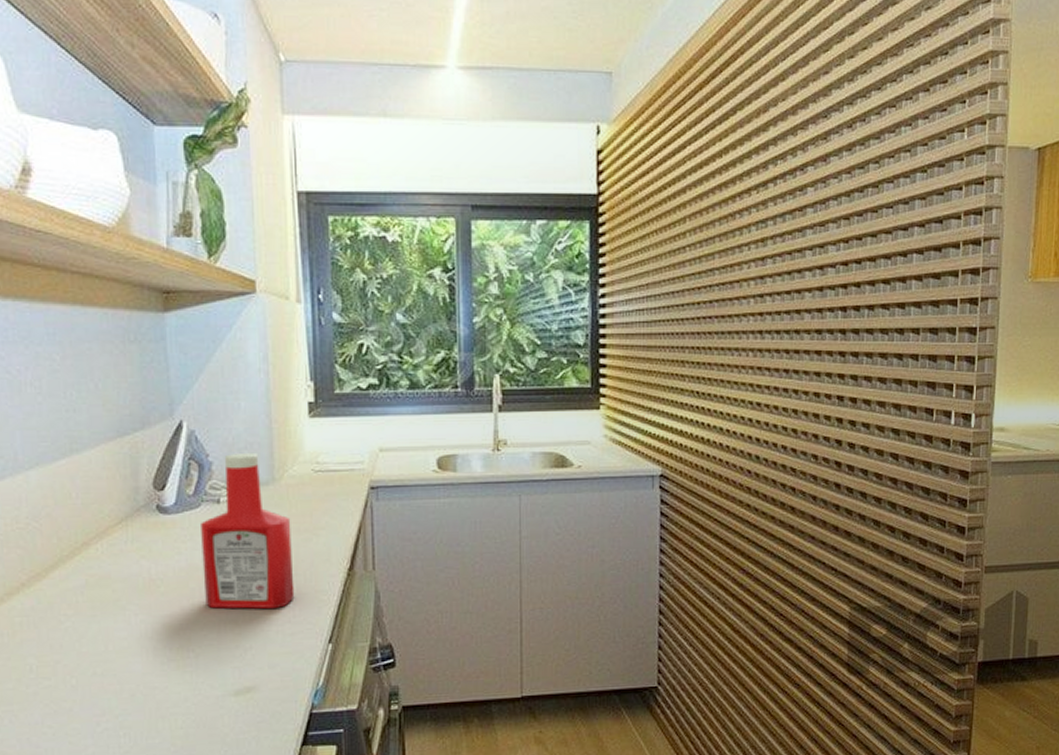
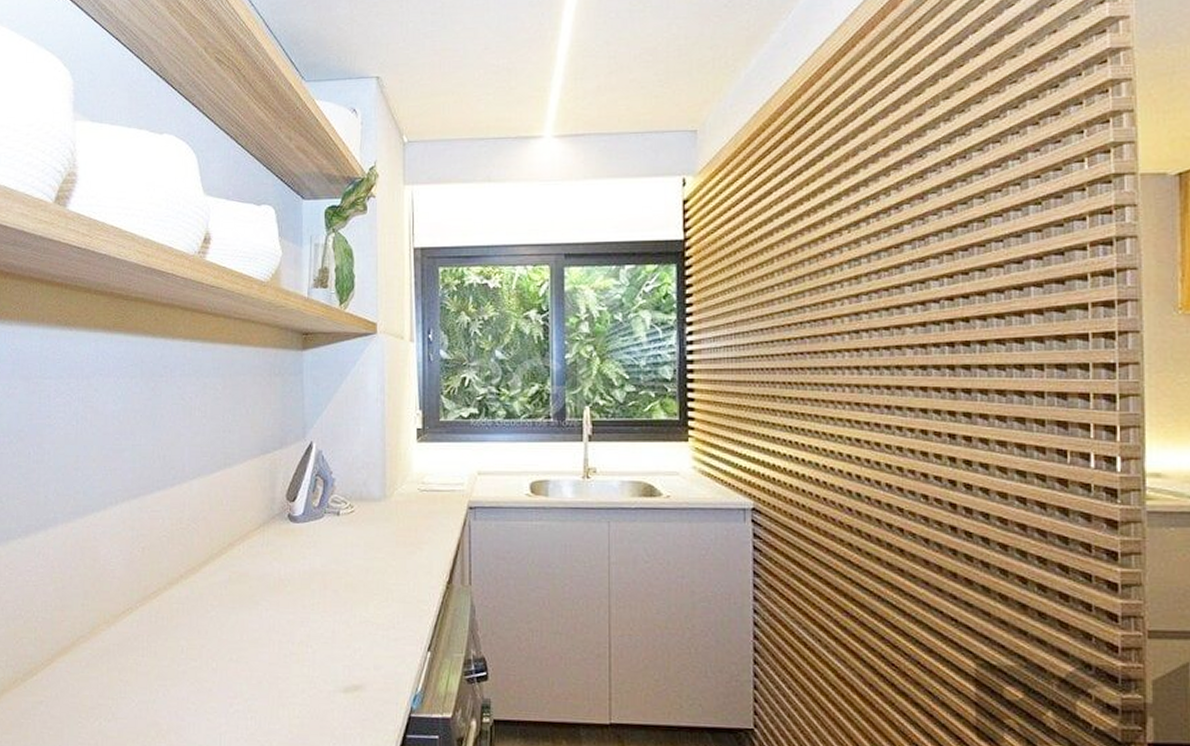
ketchup bottle: present [201,452,295,610] -> none [323,471,399,615]

